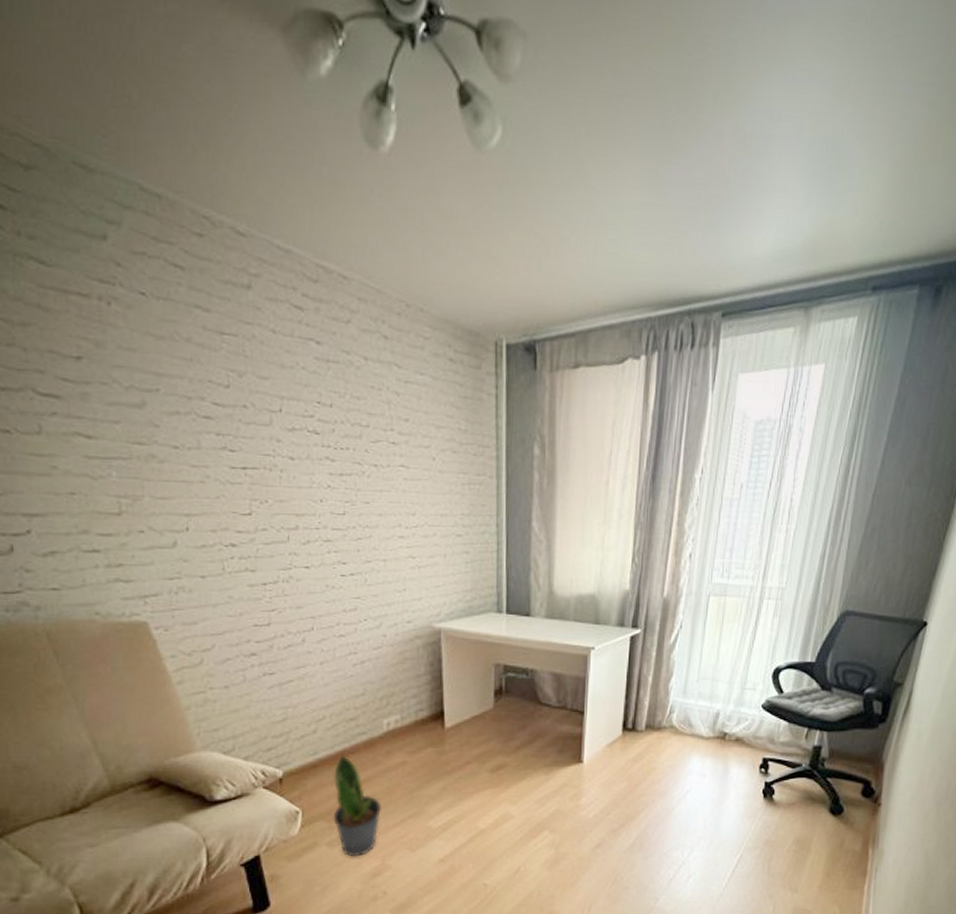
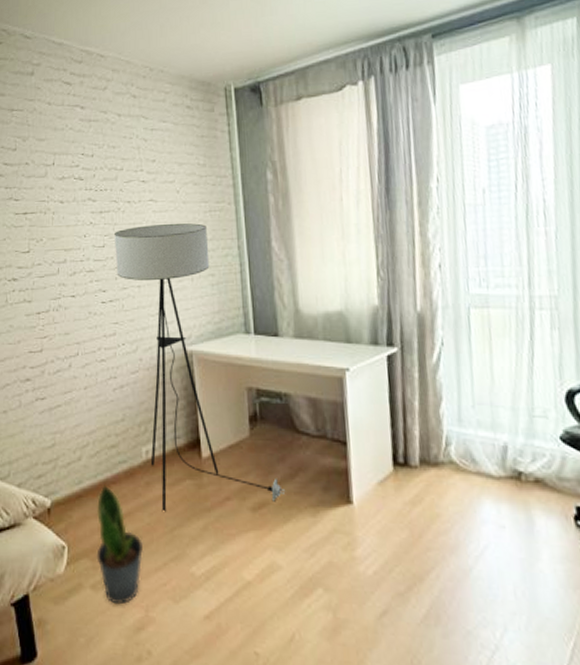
floor lamp: none [357,493,524,777] -> present [115,223,286,512]

